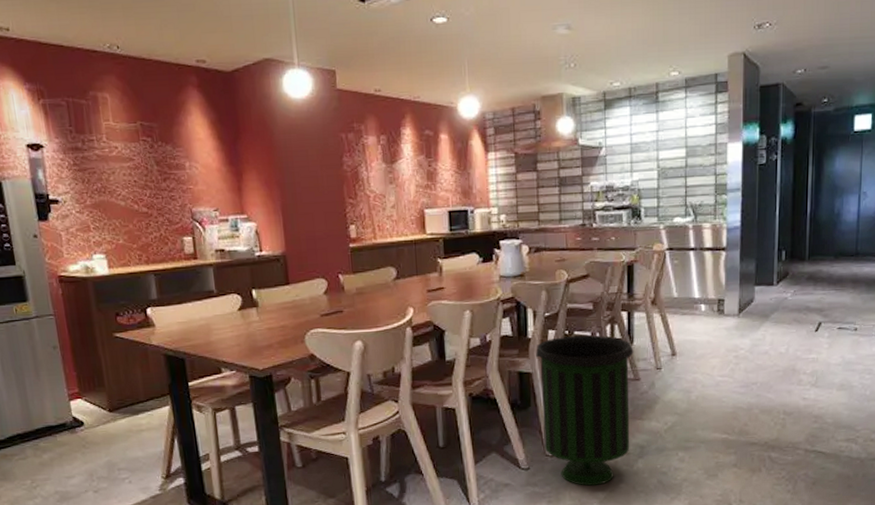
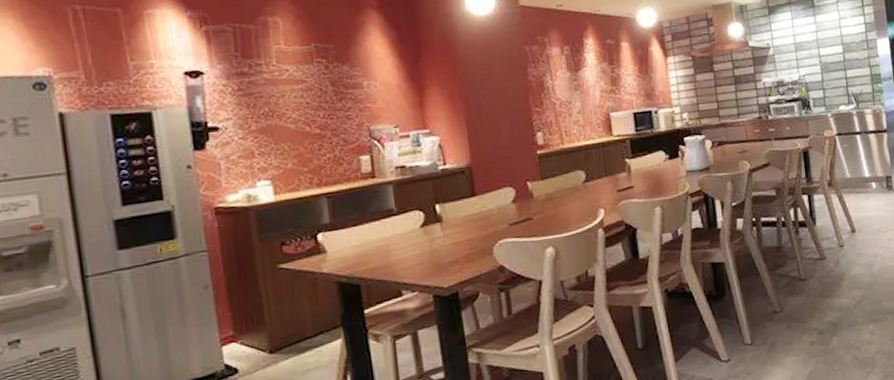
trash can: present [536,335,633,486] -> none [726,220,824,371]

